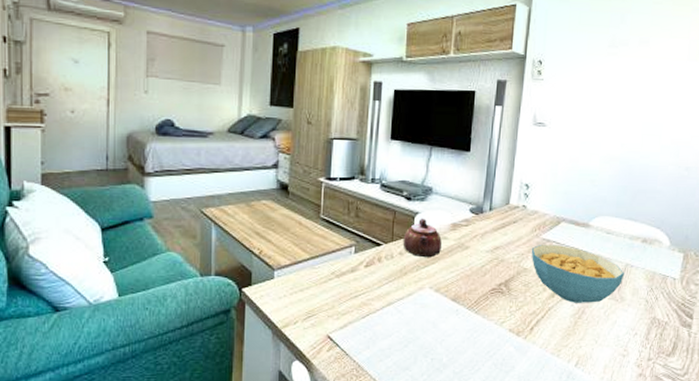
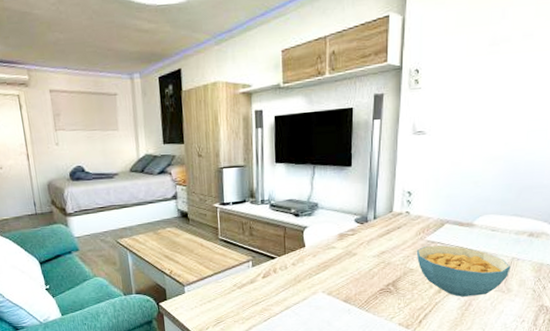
teapot: present [402,218,442,258] -> none [294,231,330,266]

